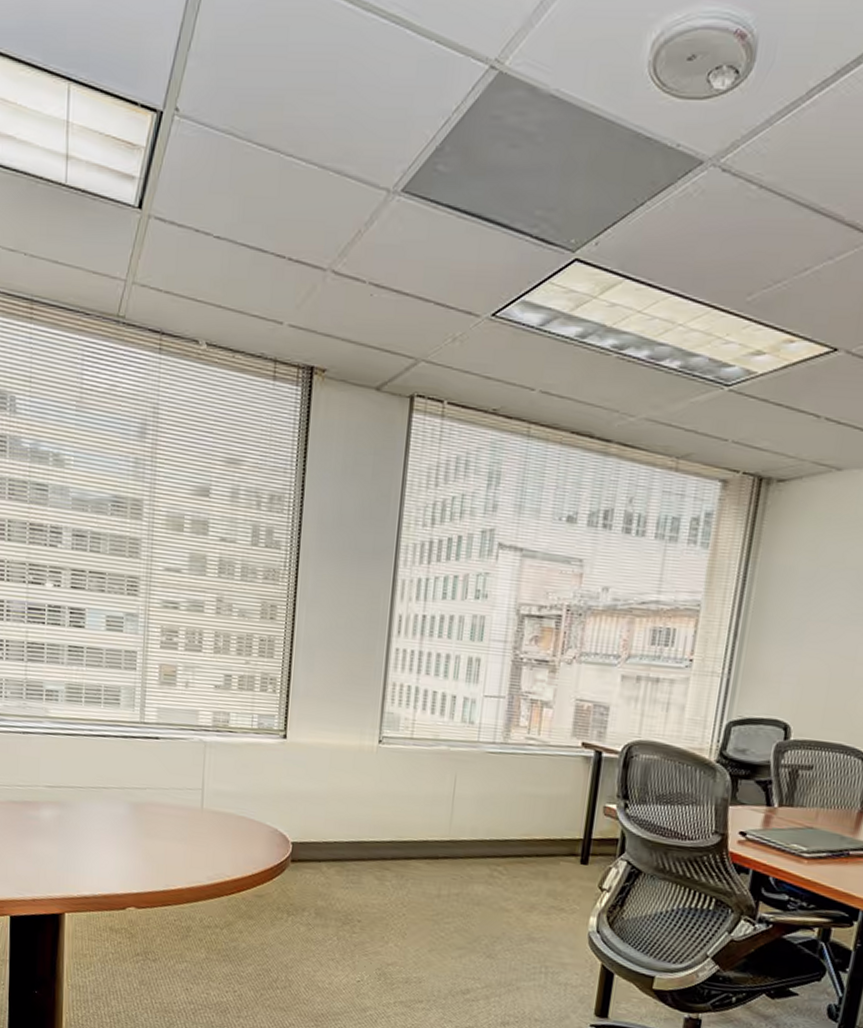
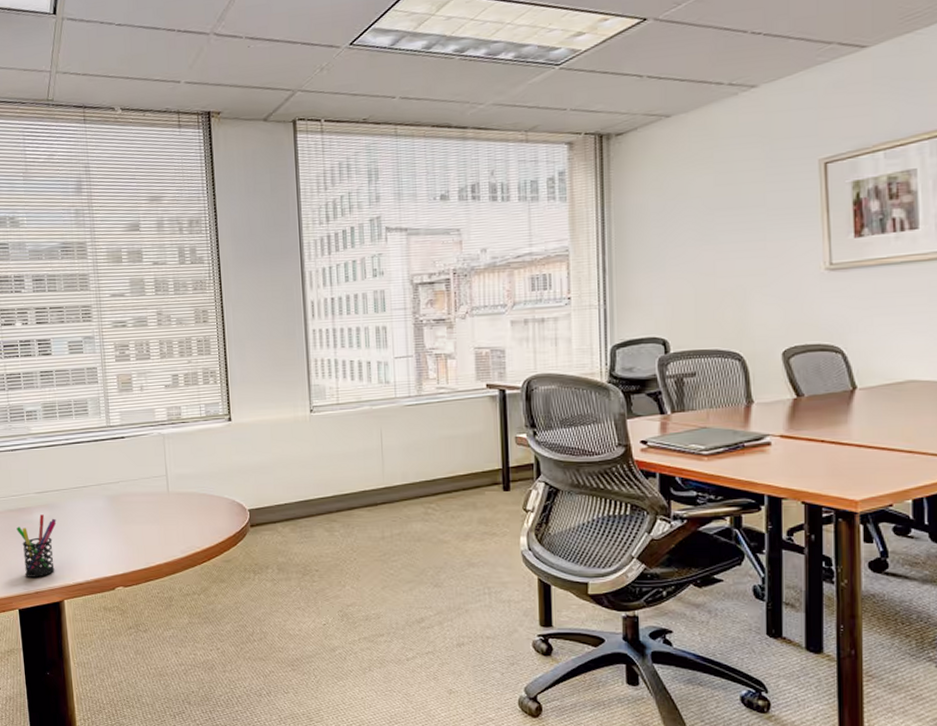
pen holder: none [18,812,67,883] -> present [16,514,57,577]

